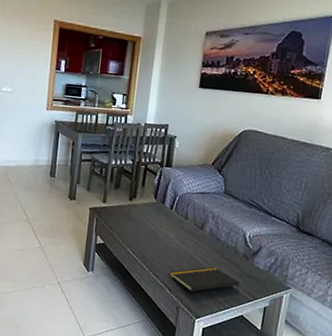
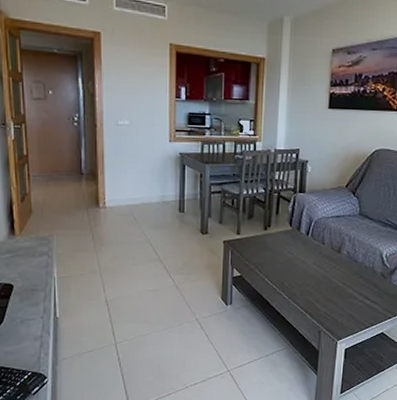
notepad: present [169,266,239,292] -> none [309,288,379,315]

